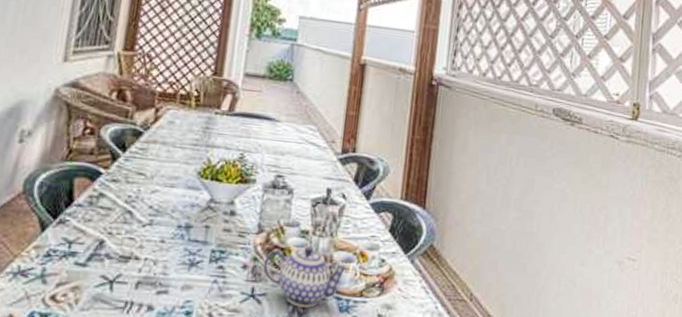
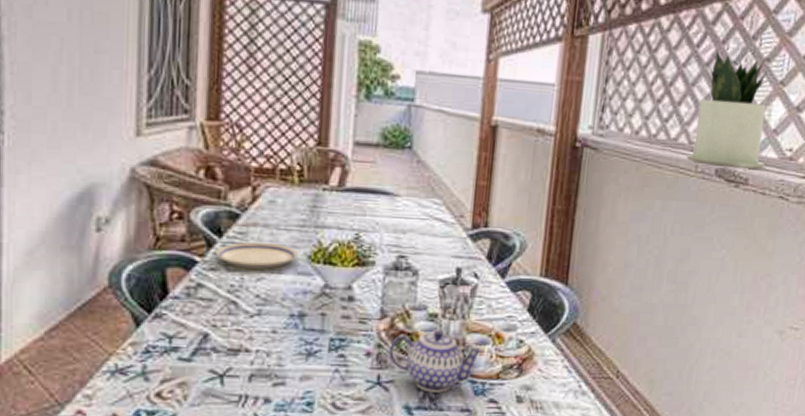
plate: none [118,157,190,183] -> present [216,241,299,269]
planter: none [527,9,597,111] -> present [686,52,772,170]

